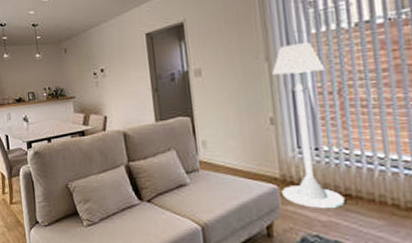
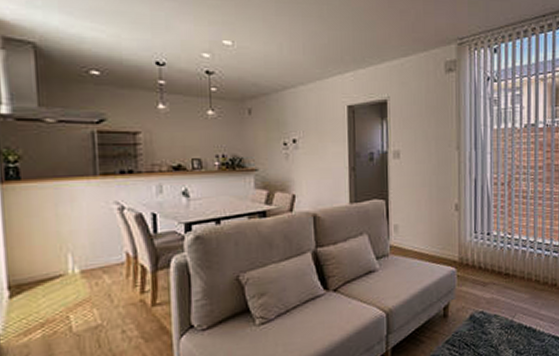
floor lamp: present [272,42,345,209] -> none [459,137,504,288]

